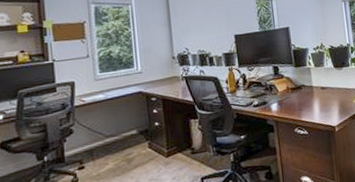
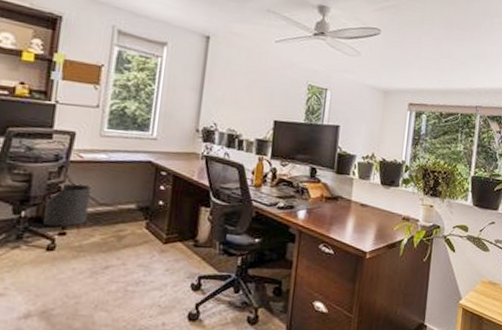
waste bin: none [61,123,99,164] -> present [43,183,91,227]

